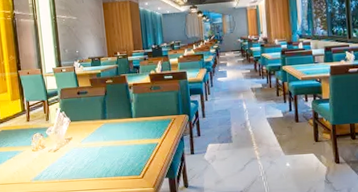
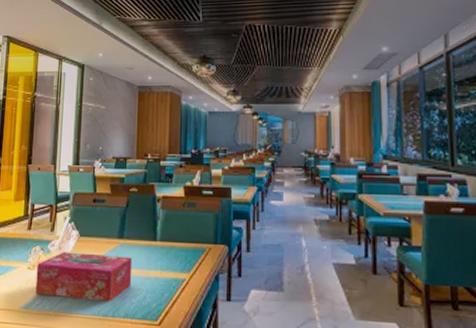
tissue box: none [39,132,117,169] -> present [35,252,133,302]

